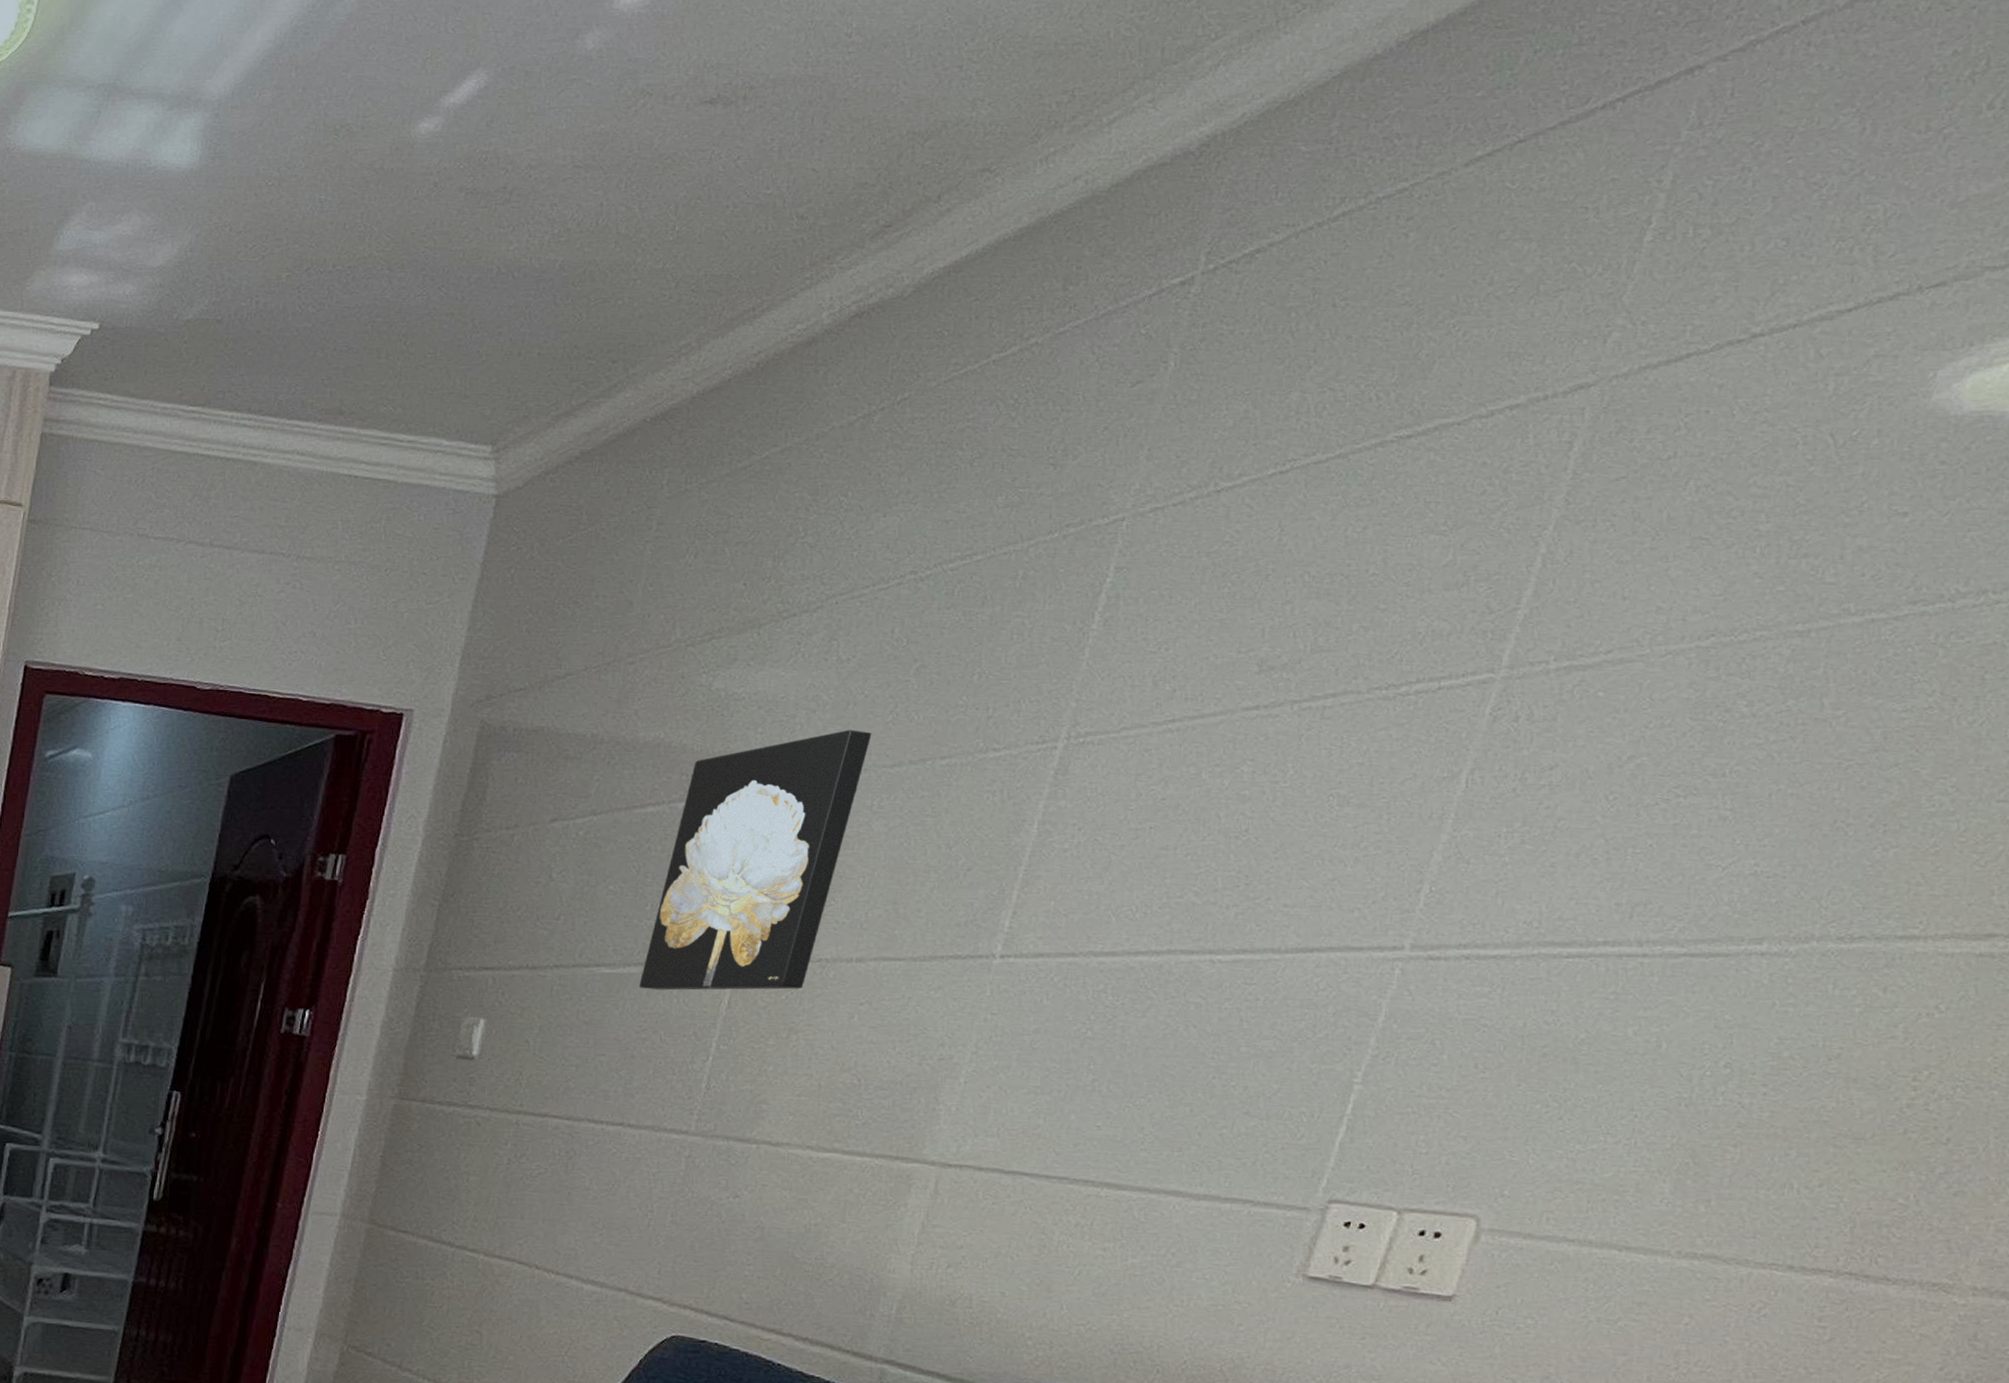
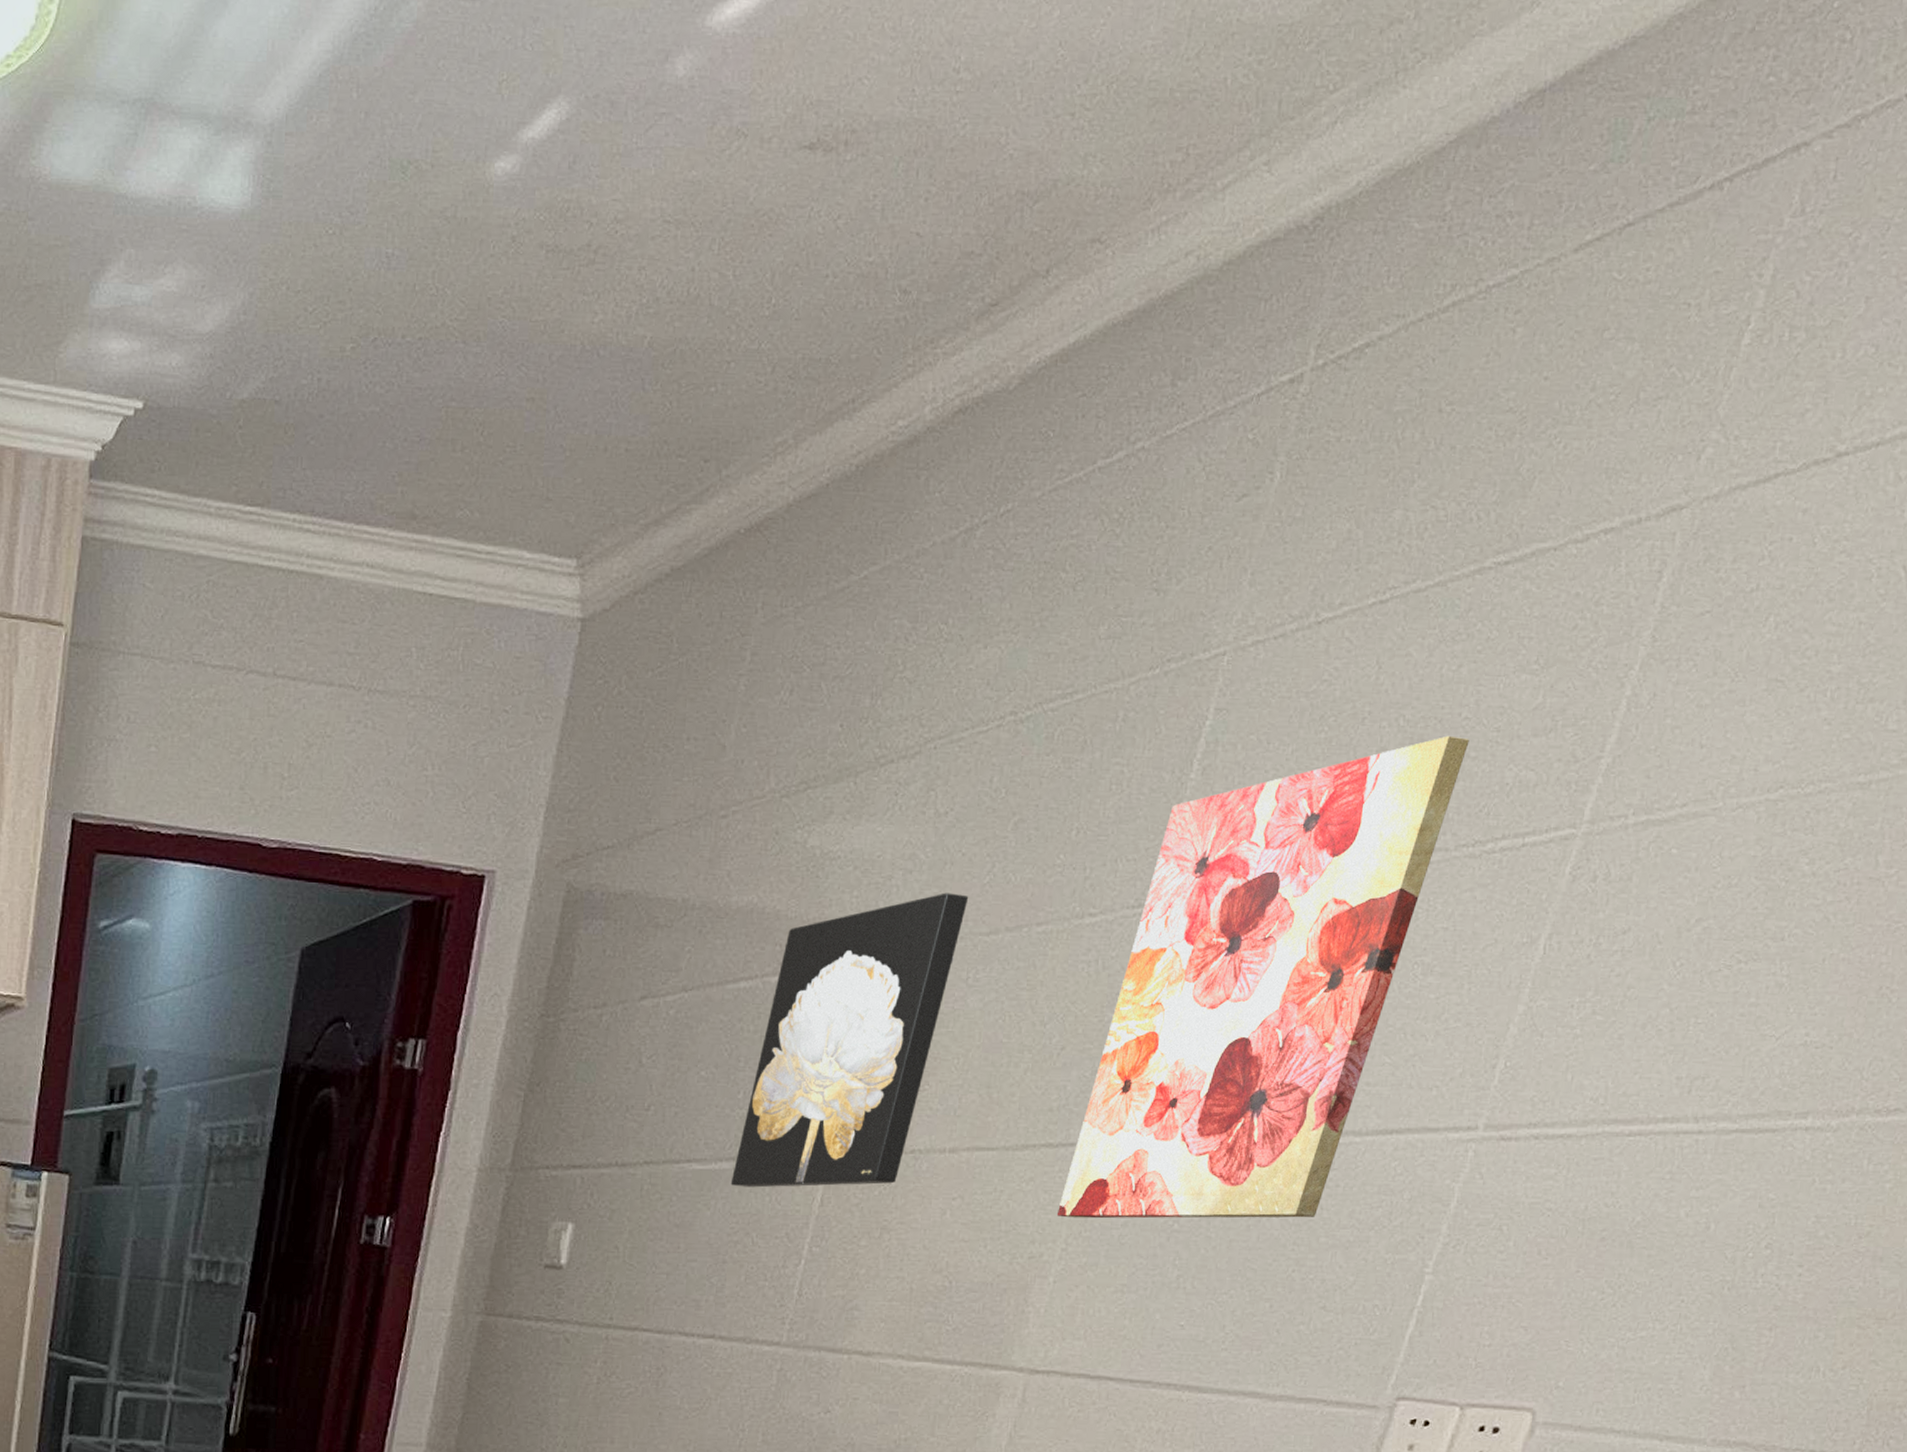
wall art: none [966,590,1378,1029] -> present [1056,735,1469,1219]

